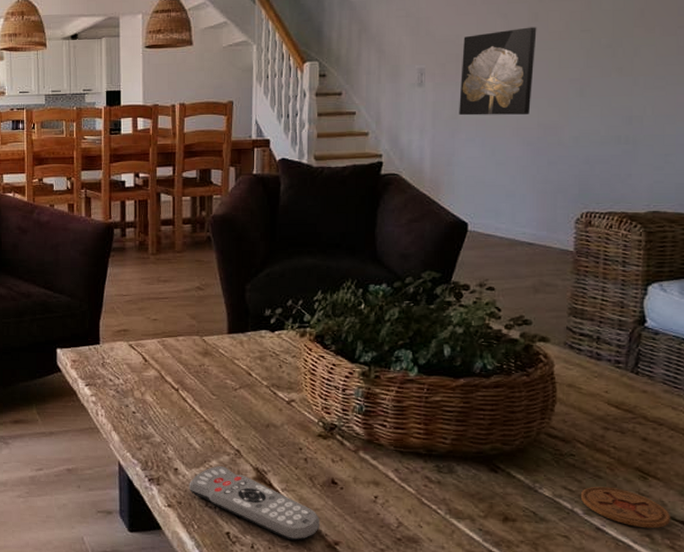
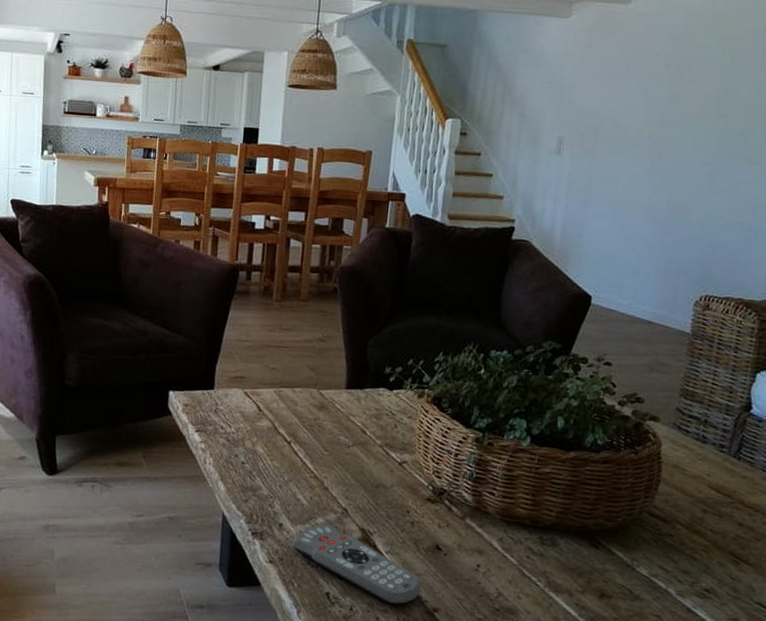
wall art: present [459,27,537,116] -> none [593,106,675,193]
coaster: present [580,486,671,529] -> none [675,568,759,613]

